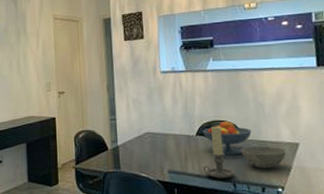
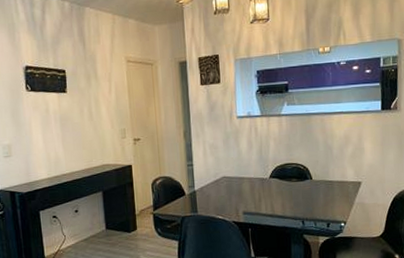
fruit bowl: present [202,120,252,155] -> none [276,163,320,195]
candle holder: present [204,126,235,179] -> none [276,168,304,217]
bowl: present [240,145,286,169] -> none [310,185,350,206]

